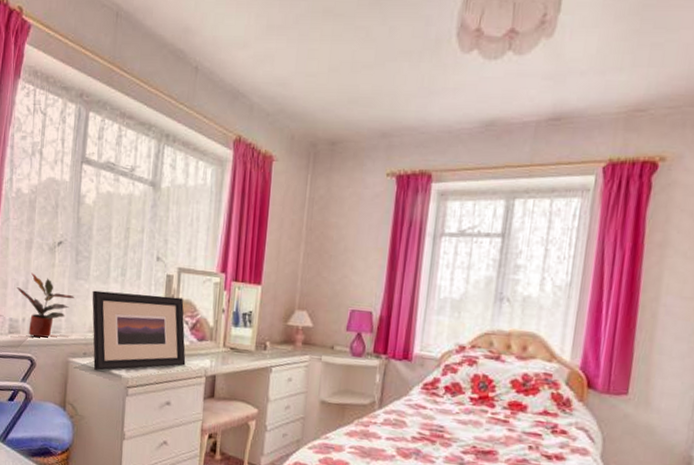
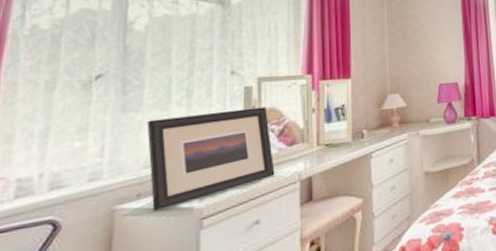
potted plant: present [16,273,74,338] -> none [29,116,121,193]

